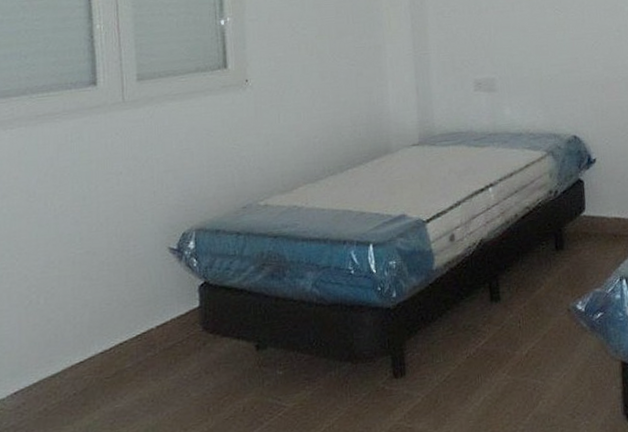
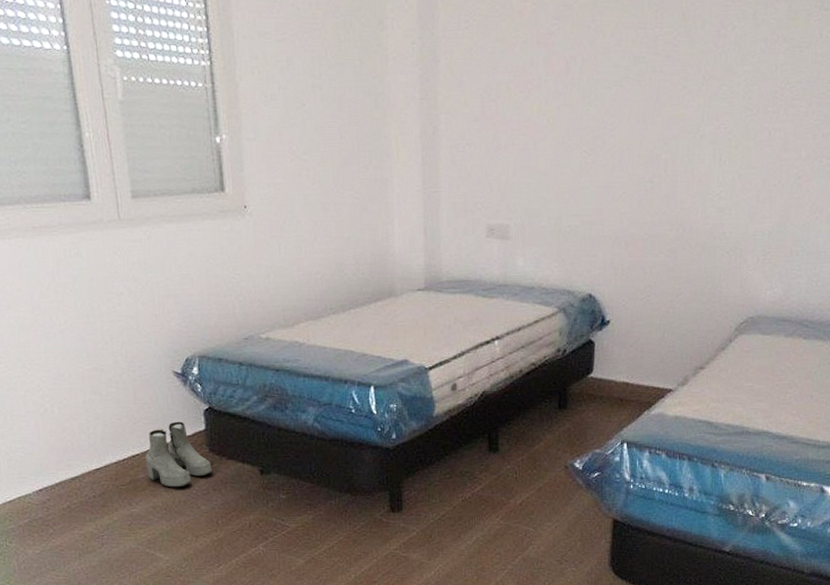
boots: none [133,300,205,375] -> present [145,421,212,488]

